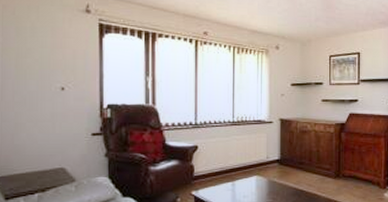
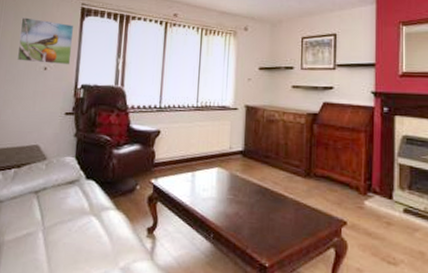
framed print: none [25,33,93,85] -> present [16,17,74,65]

